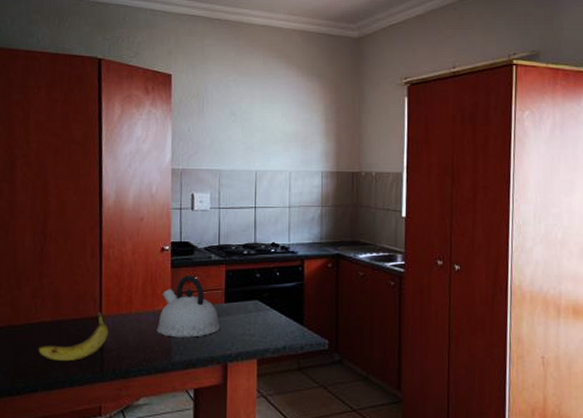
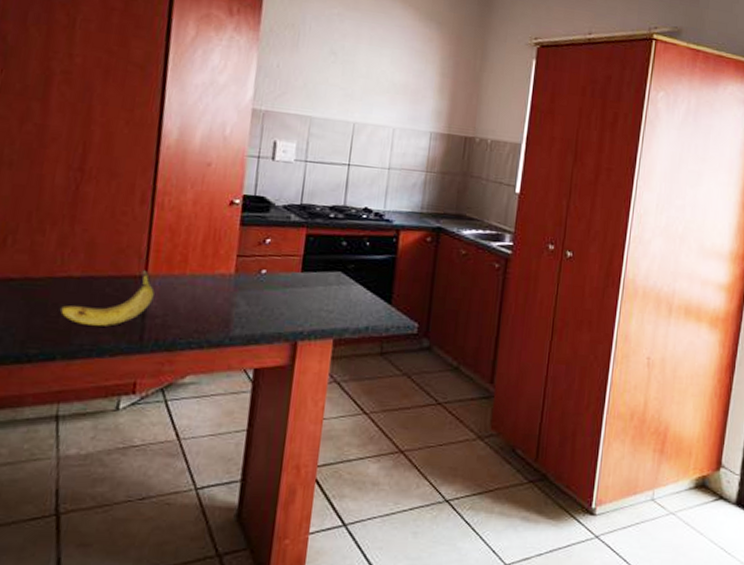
kettle: present [156,275,221,338] -> none [214,235,294,309]

